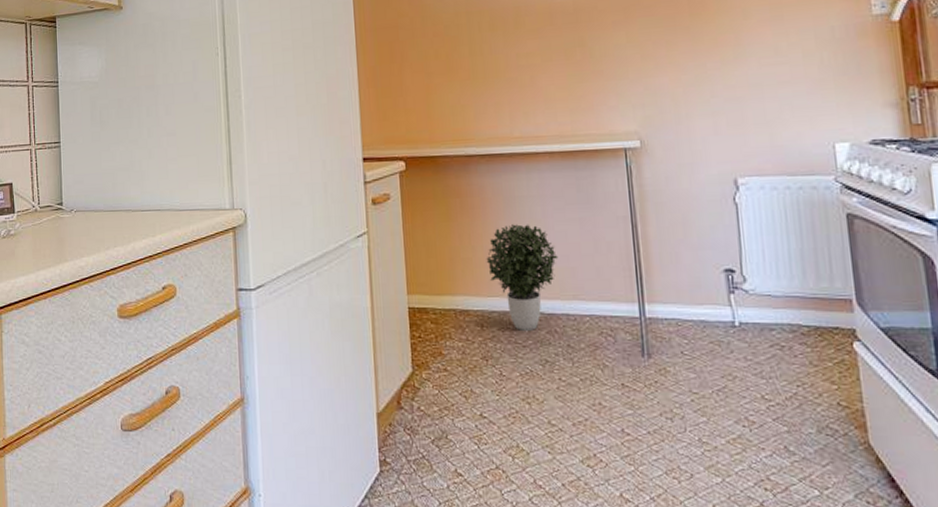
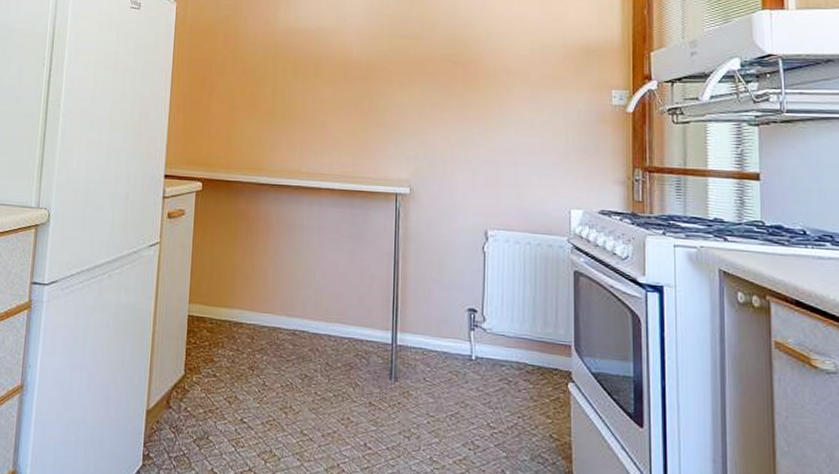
potted plant: present [486,224,559,330] -> none [263,250,328,347]

